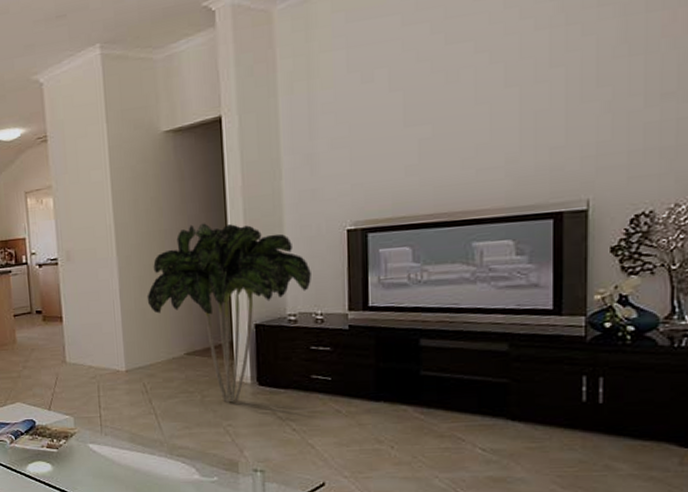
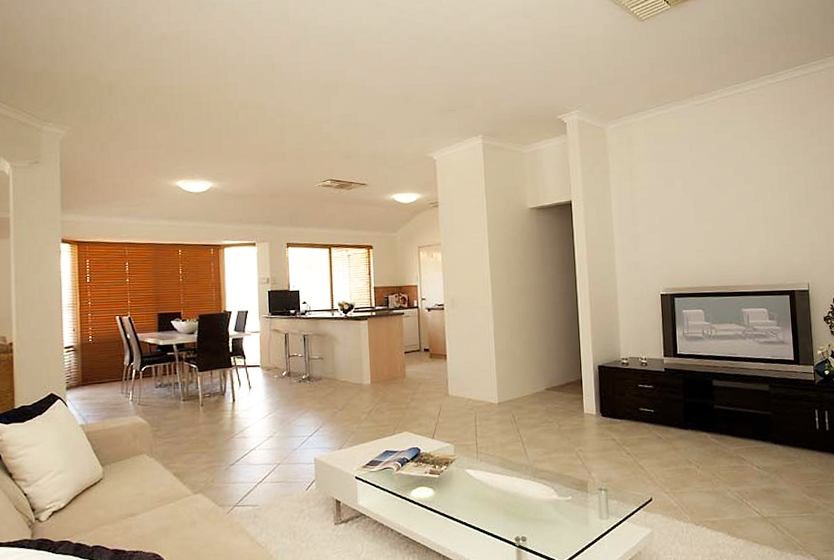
indoor plant: present [147,223,311,403] -> none [516,282,638,431]

